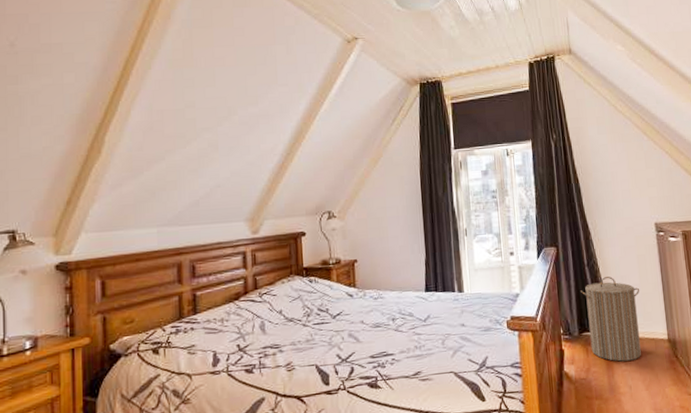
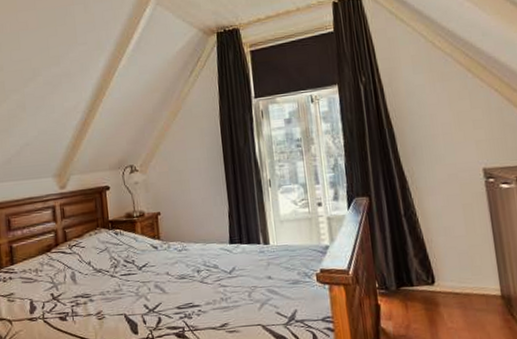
laundry hamper: present [581,276,641,362] -> none [397,227,469,319]

